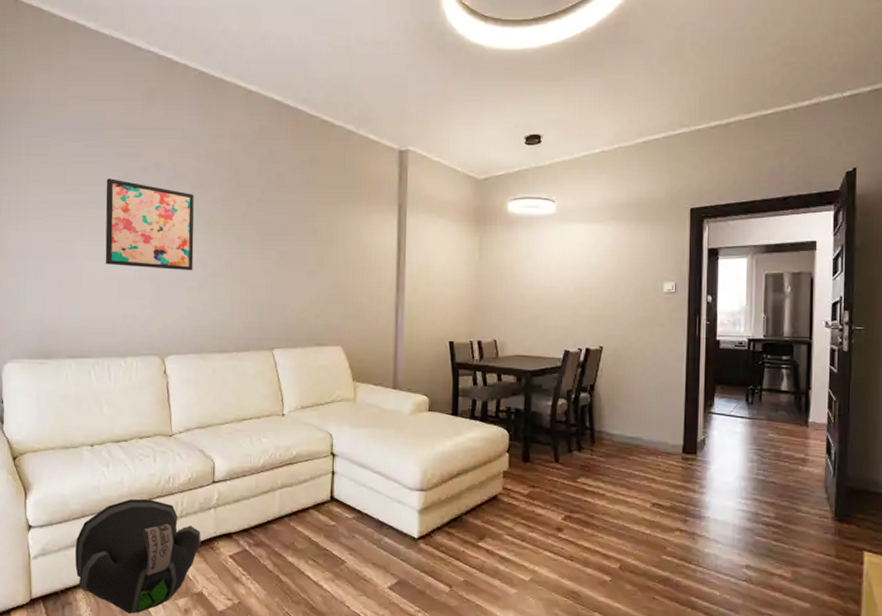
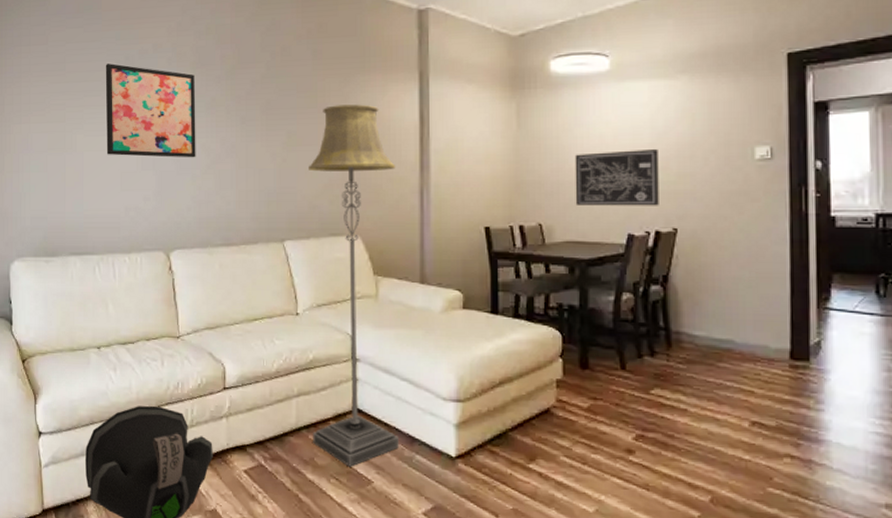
floor lamp: none [294,230,376,550] -> present [309,104,399,467]
wall art: none [524,280,591,328] -> present [575,148,659,206]

